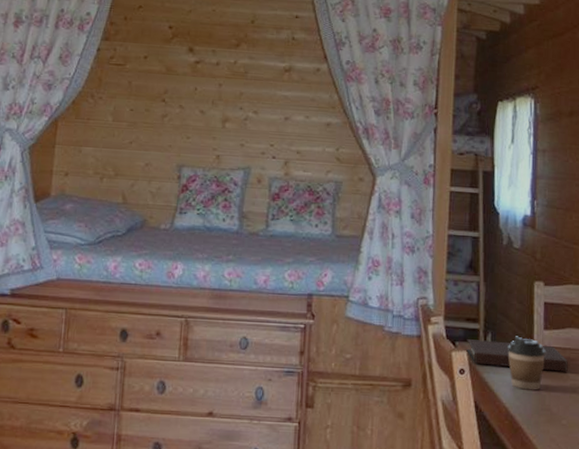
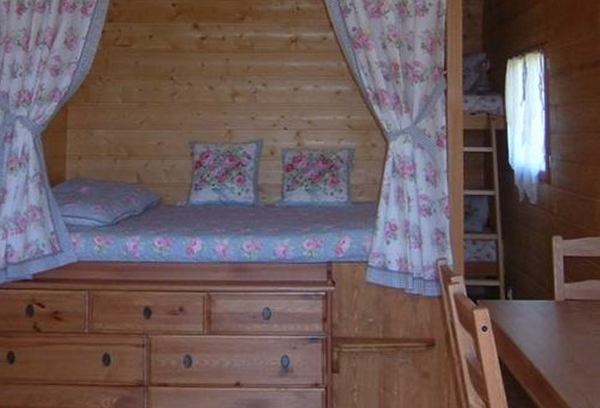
notebook: present [466,339,568,372] -> none [488,297,590,323]
coffee cup: present [508,336,546,391] -> none [529,291,568,343]

